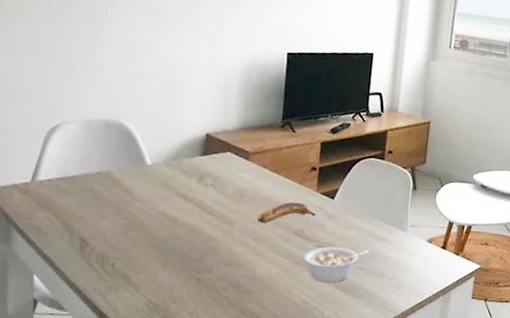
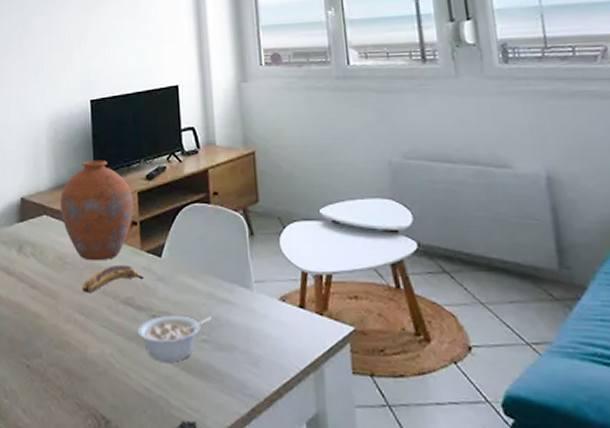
vase: none [245,108,316,198] -> present [60,159,134,261]

